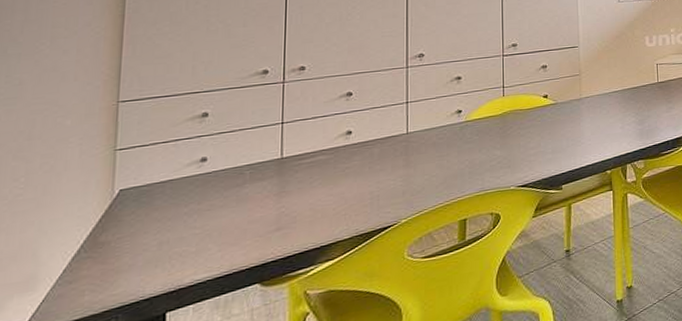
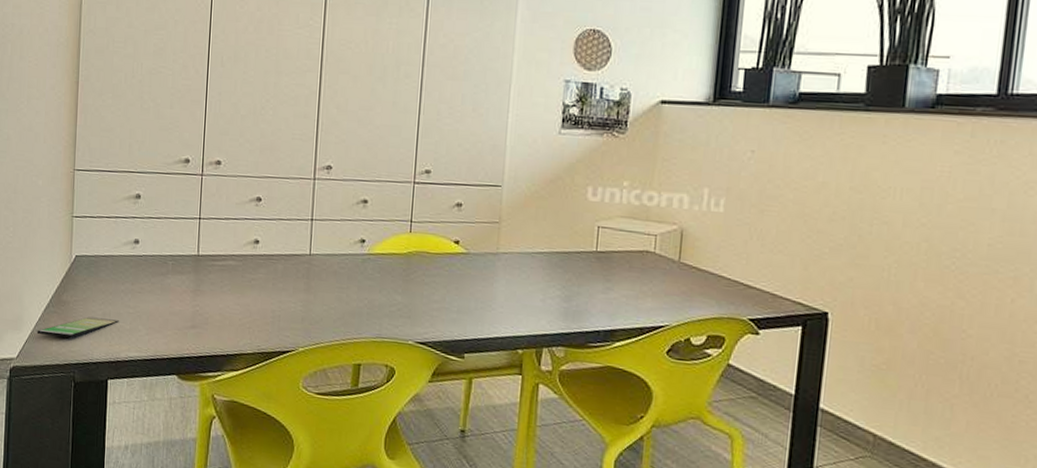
smartphone: none [59,245,182,289] -> present [36,316,120,338]

